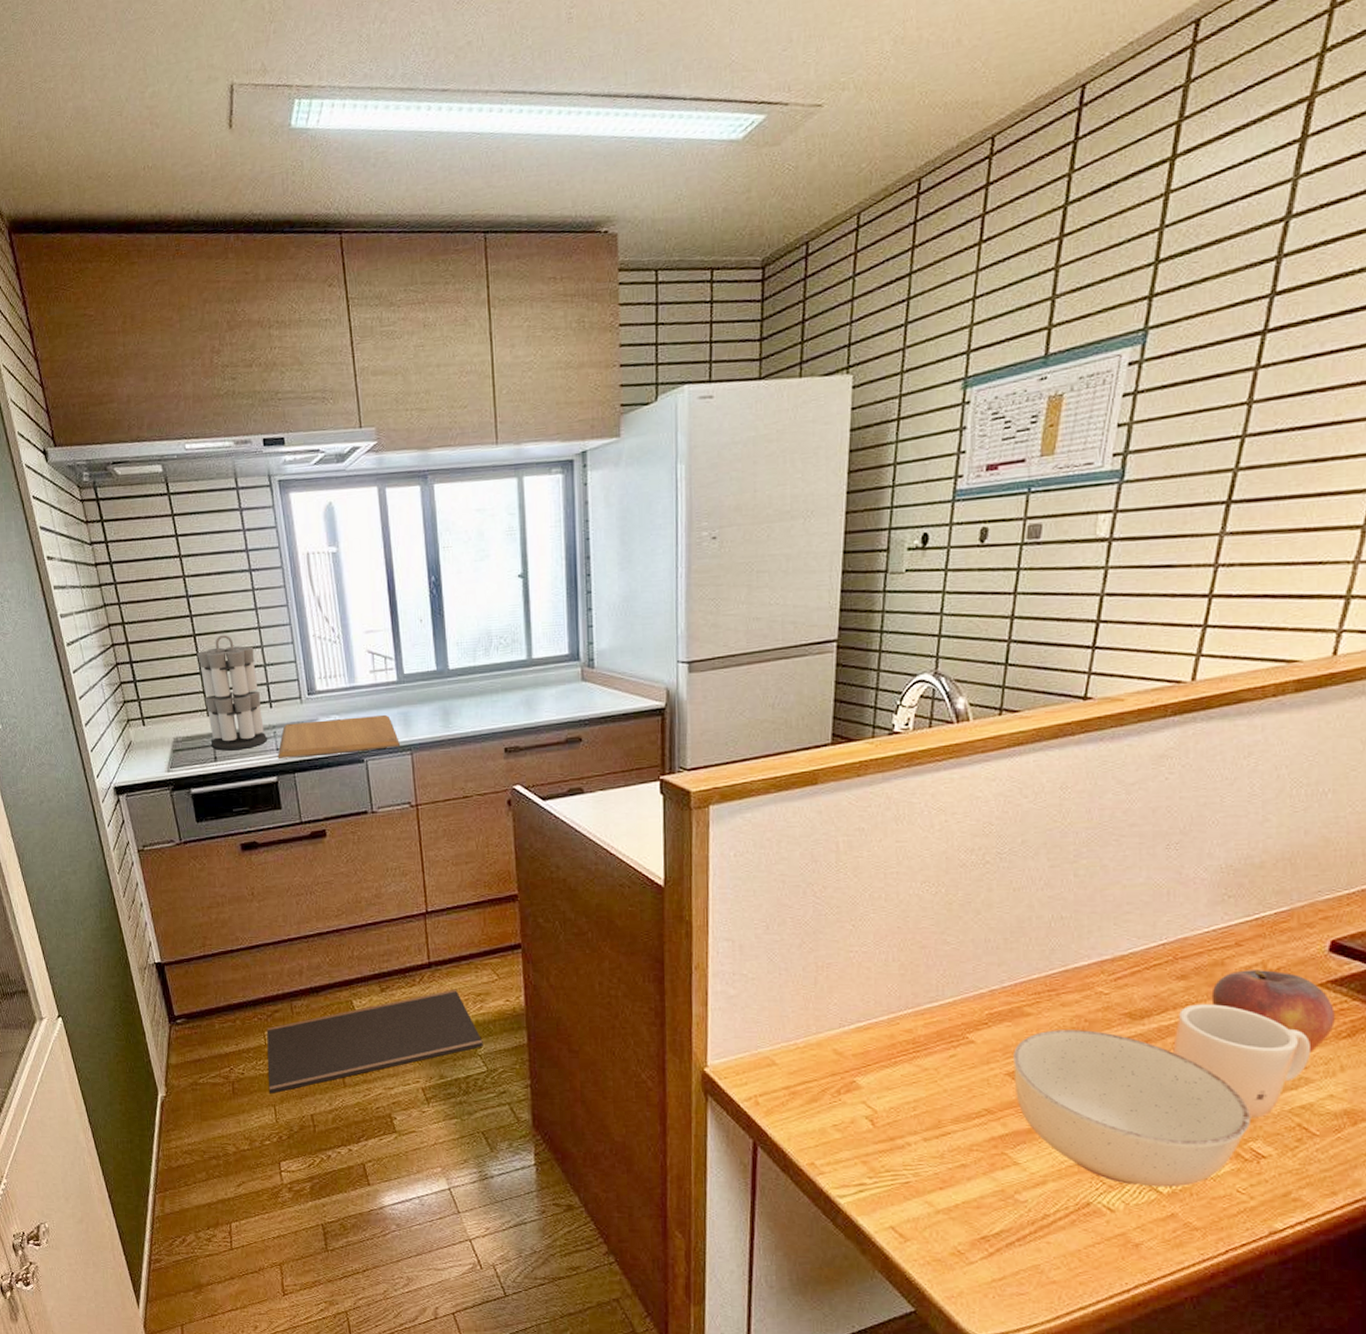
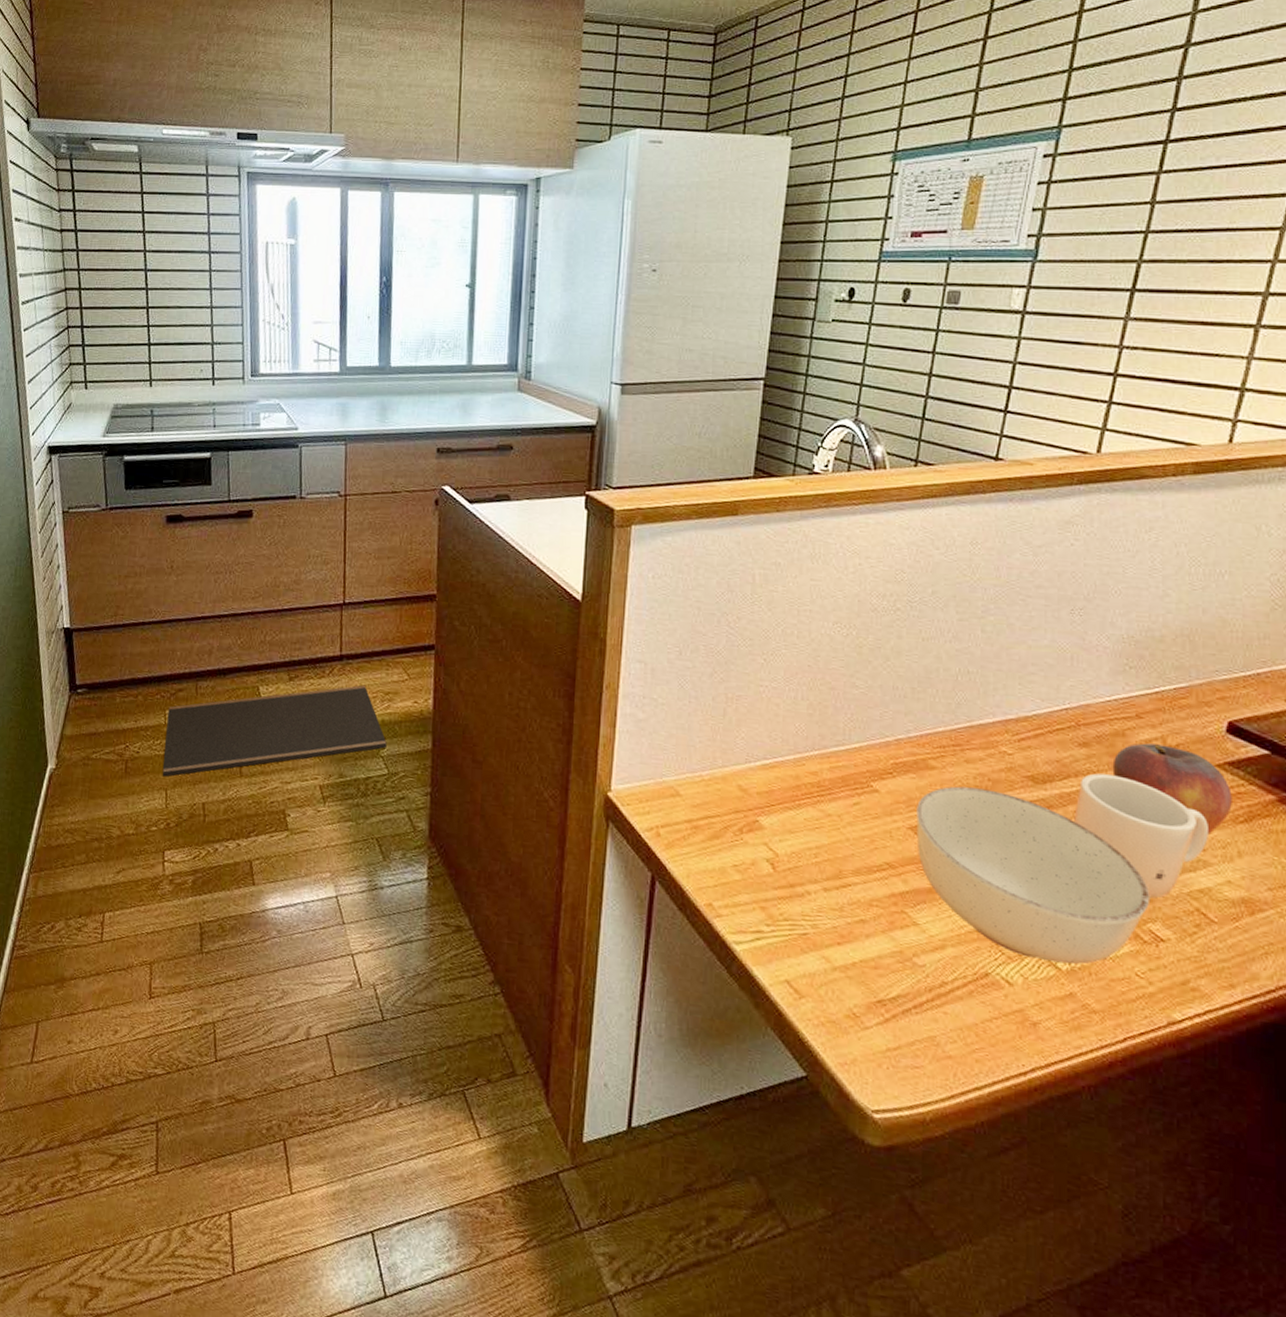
spice rack: present [196,634,268,751] -> none [147,309,207,423]
chopping board: present [277,714,401,758] -> none [214,402,336,437]

